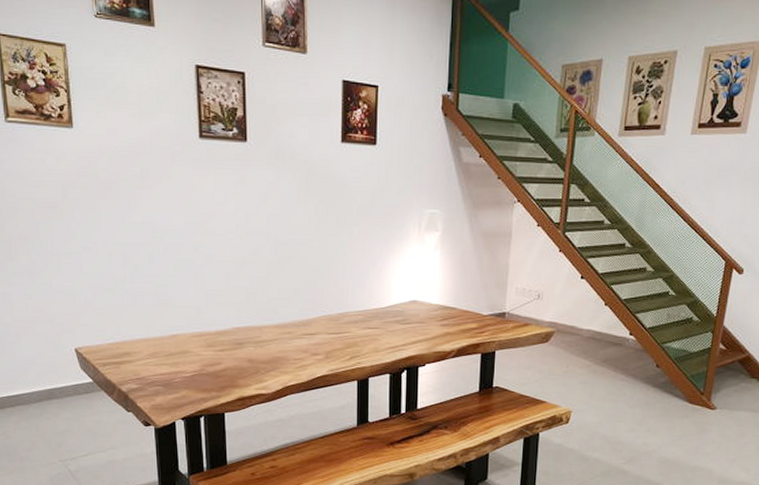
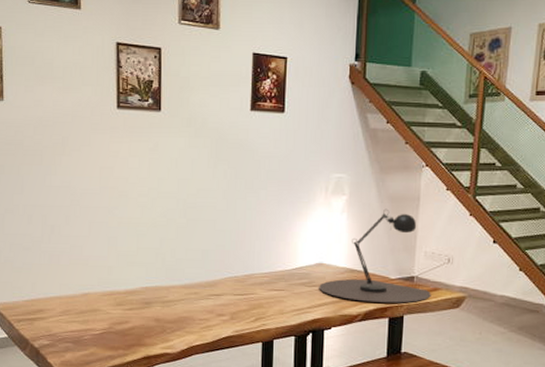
desk lamp: none [413,245,522,339] -> present [319,208,431,303]

